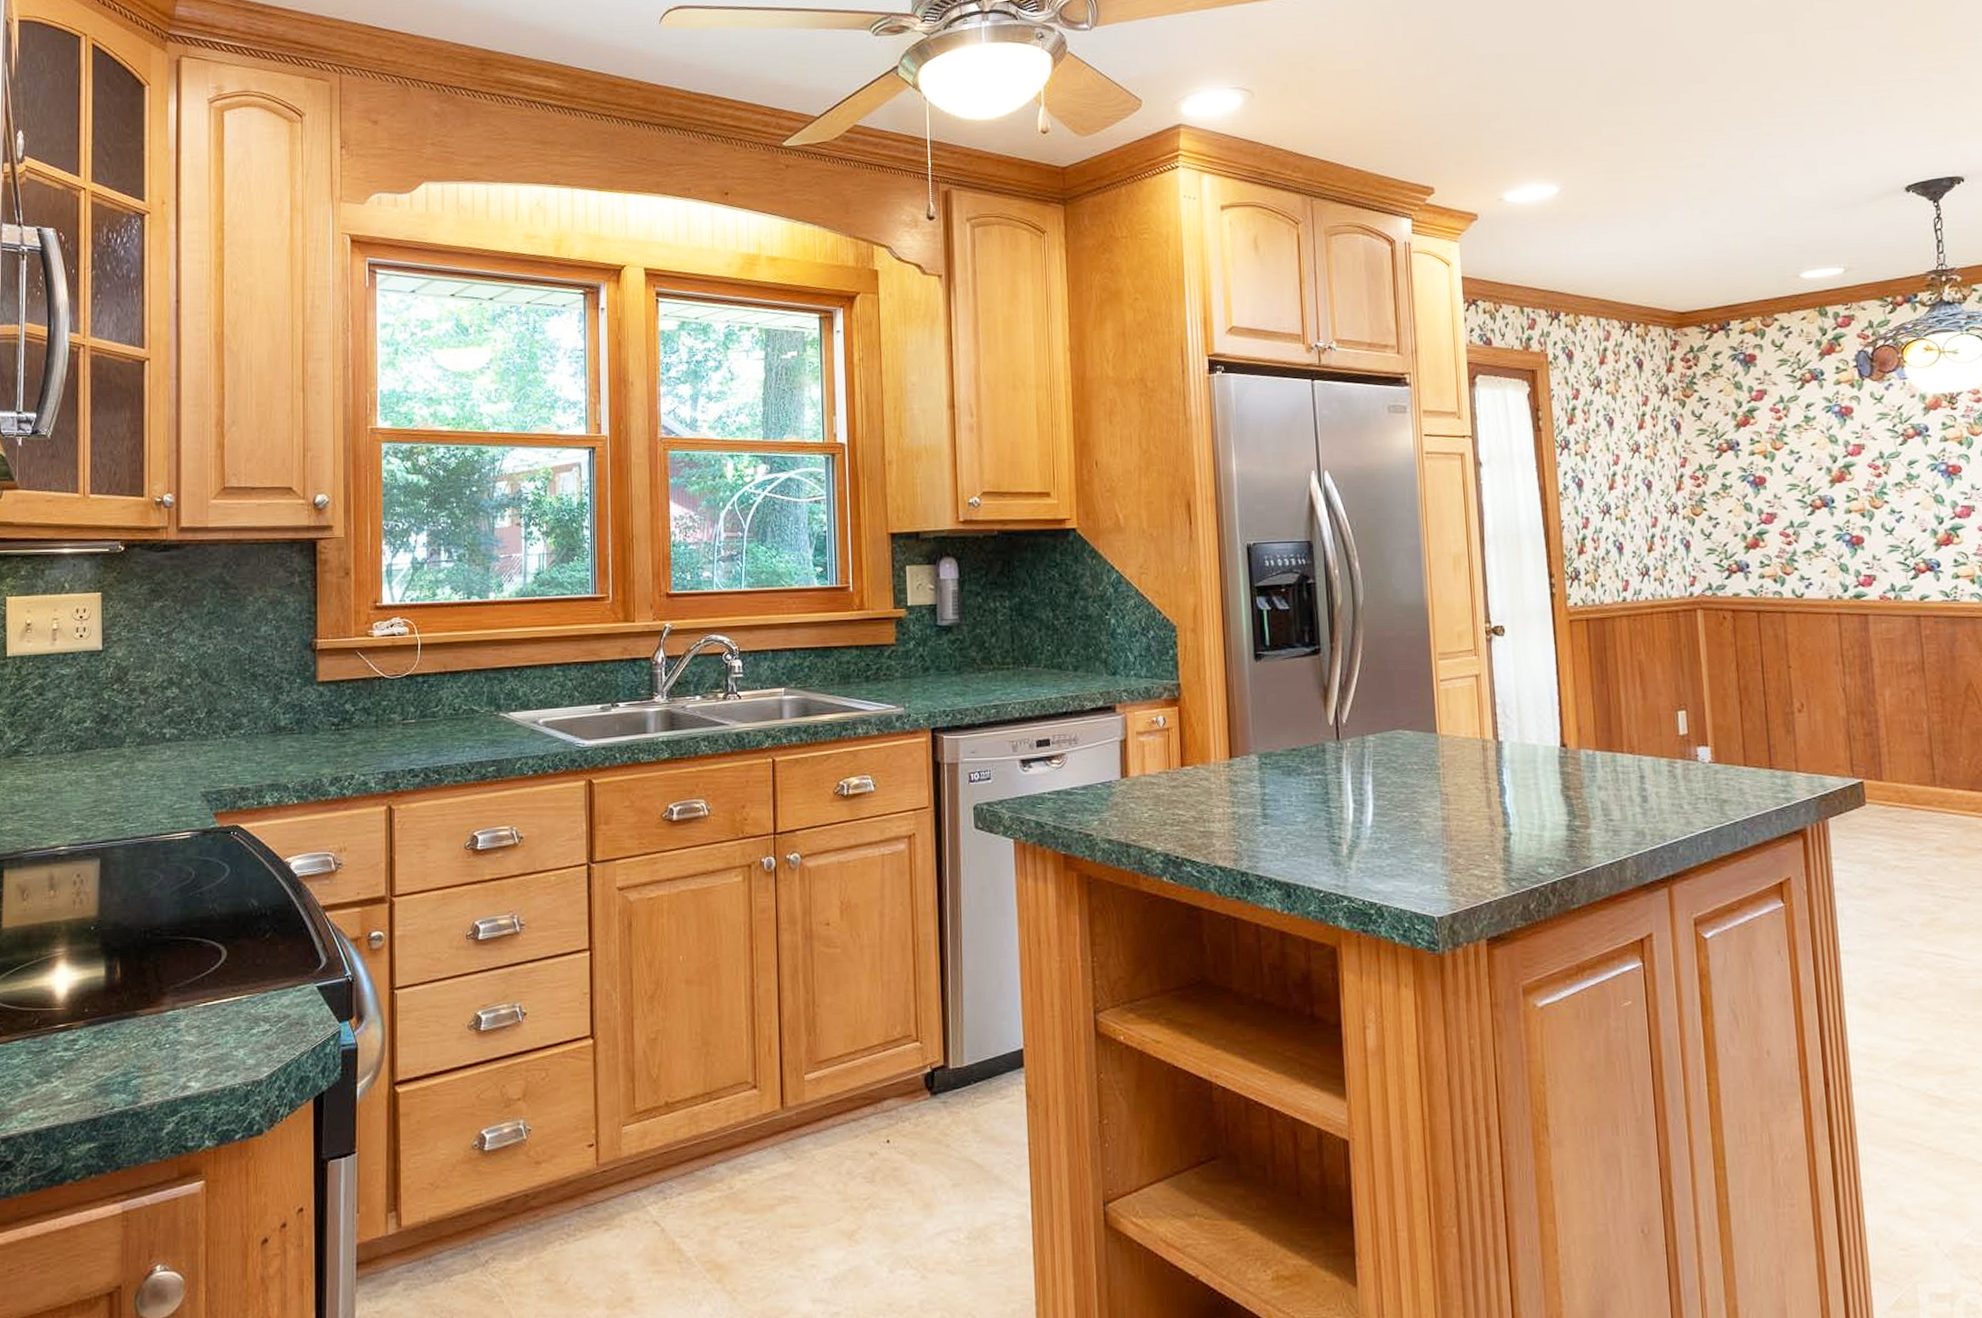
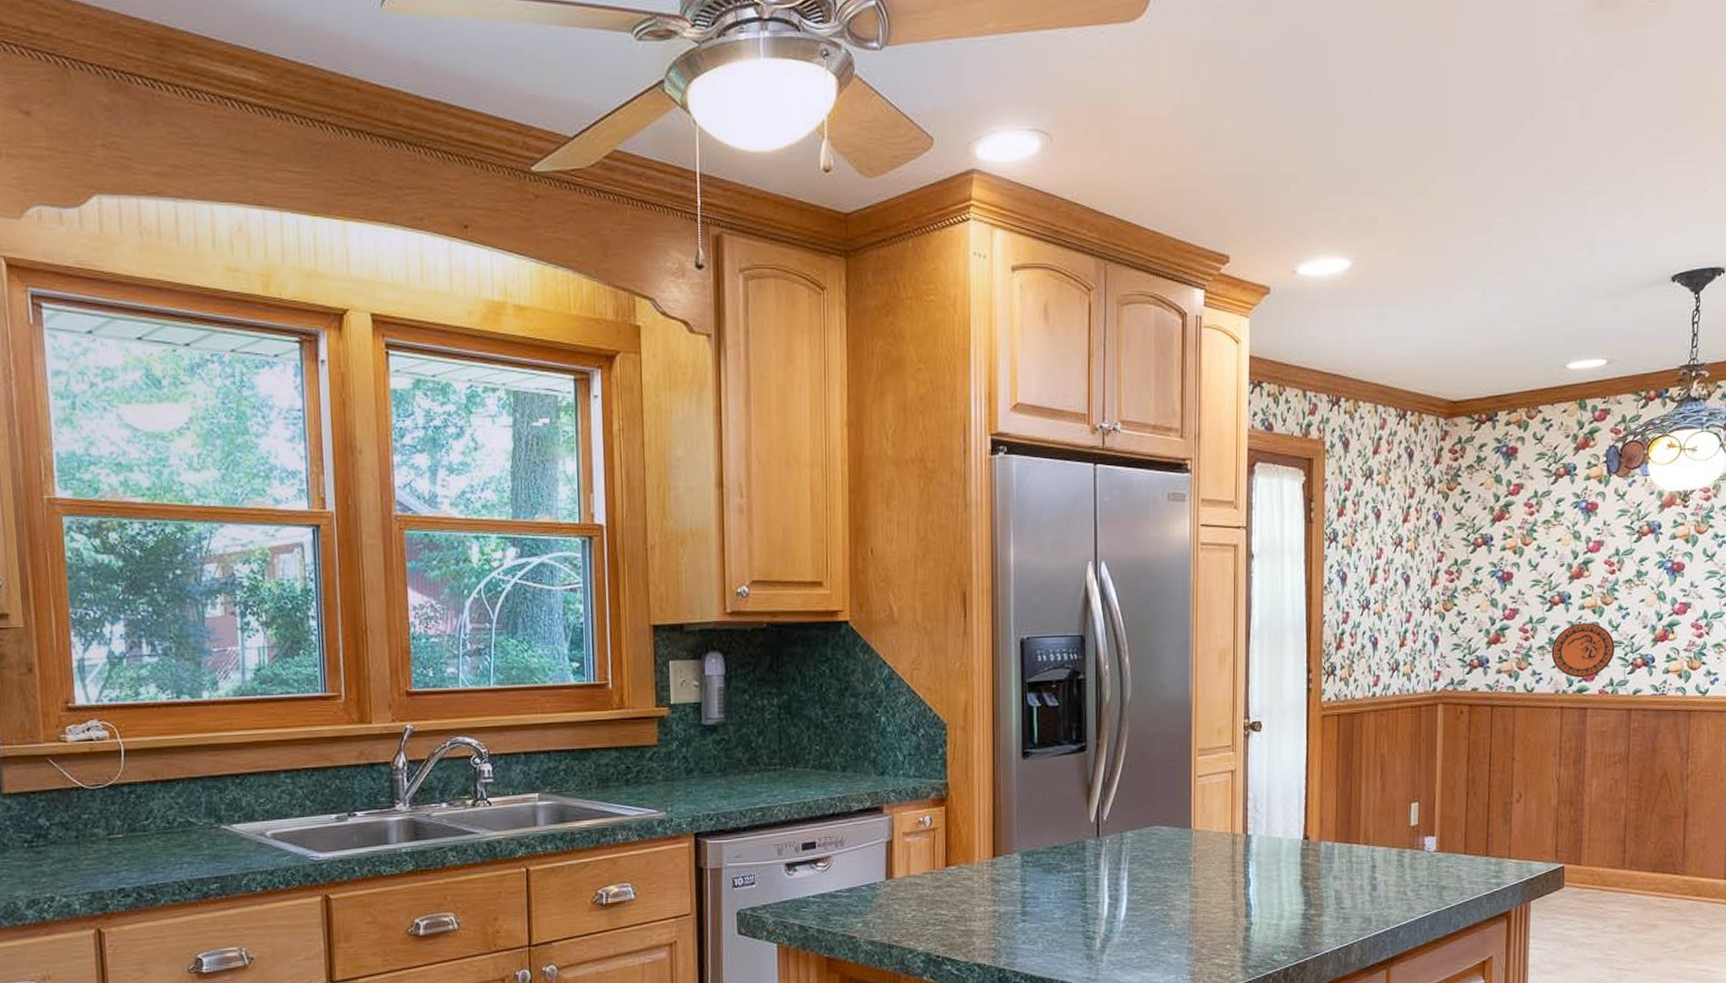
decorative plate: none [1819,527,1893,583] -> present [1551,623,1615,678]

